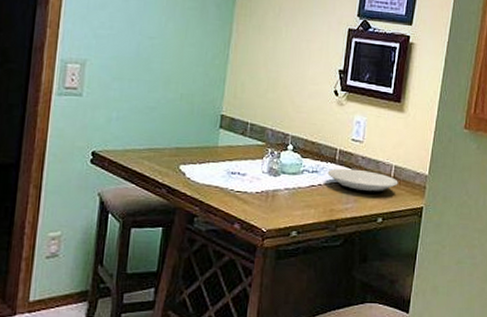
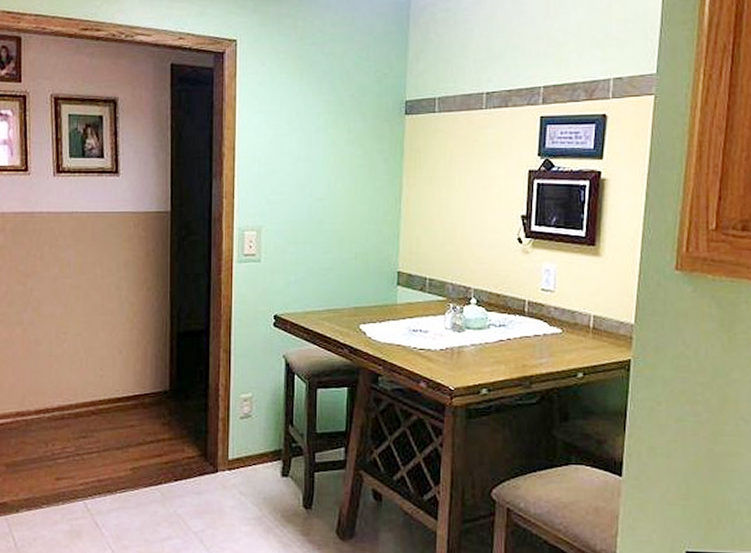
plate: present [327,168,398,194] -> none [516,321,599,347]

